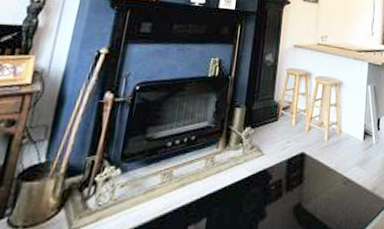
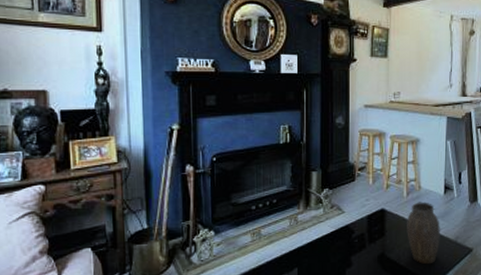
vase: none [325,147,359,219] -> present [406,202,441,265]

